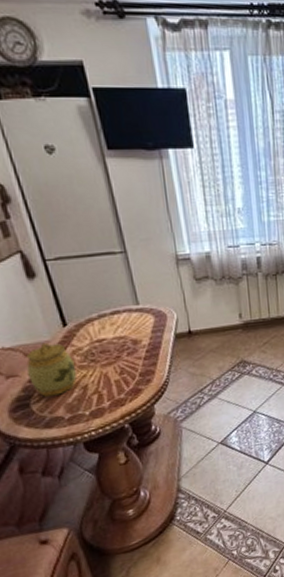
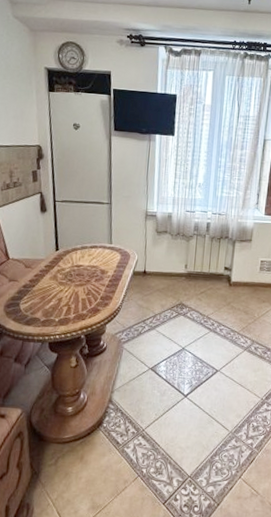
jar: present [25,342,77,397] -> none [24,260,57,301]

